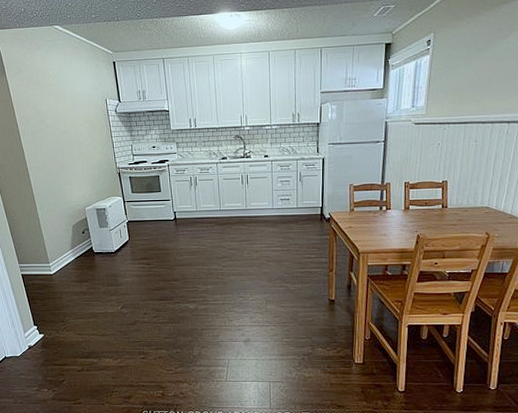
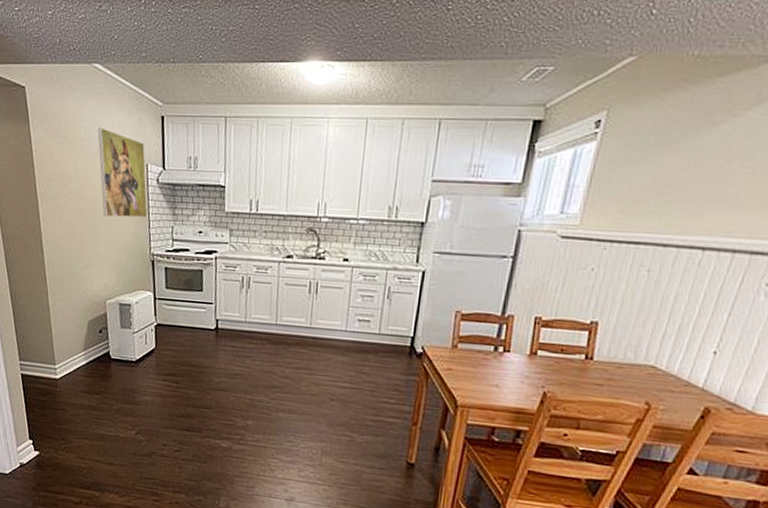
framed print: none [63,74,110,143] -> present [97,127,148,218]

